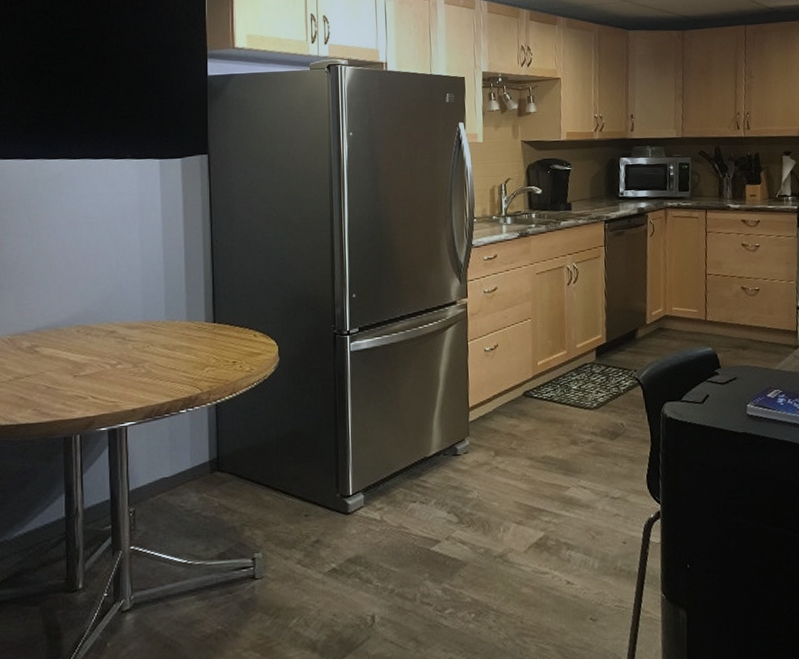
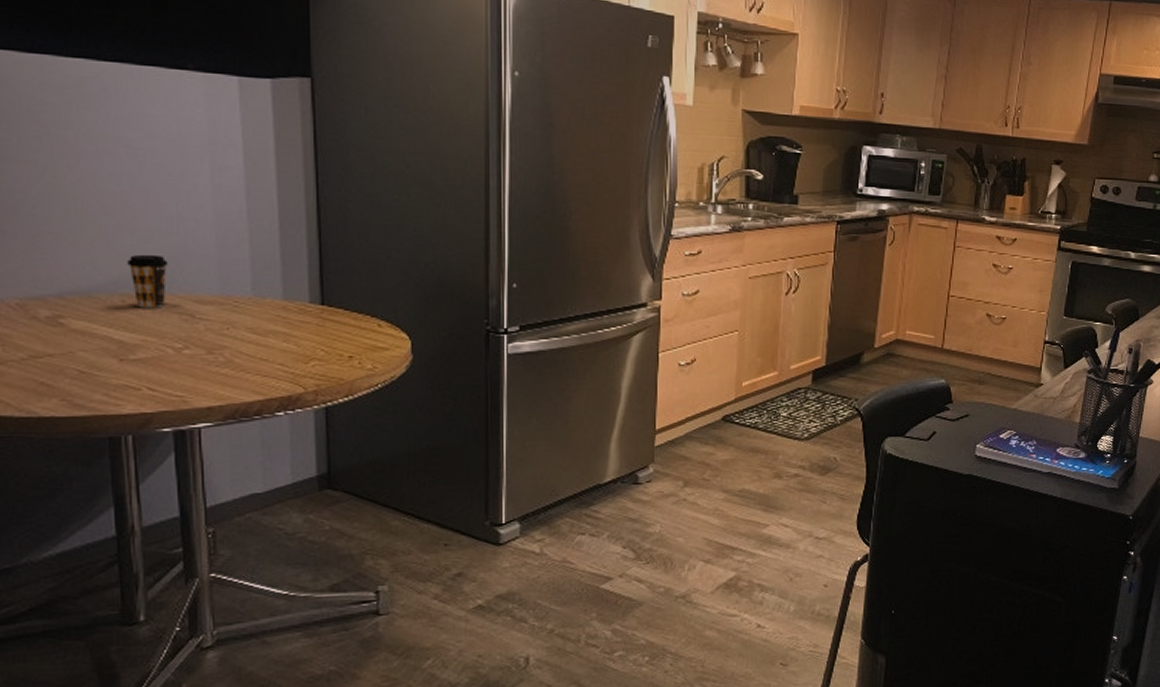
coffee cup: none [82,294,109,336] -> present [127,254,168,308]

